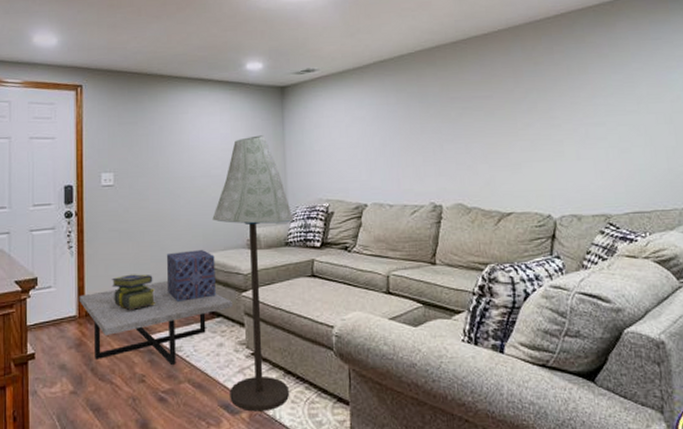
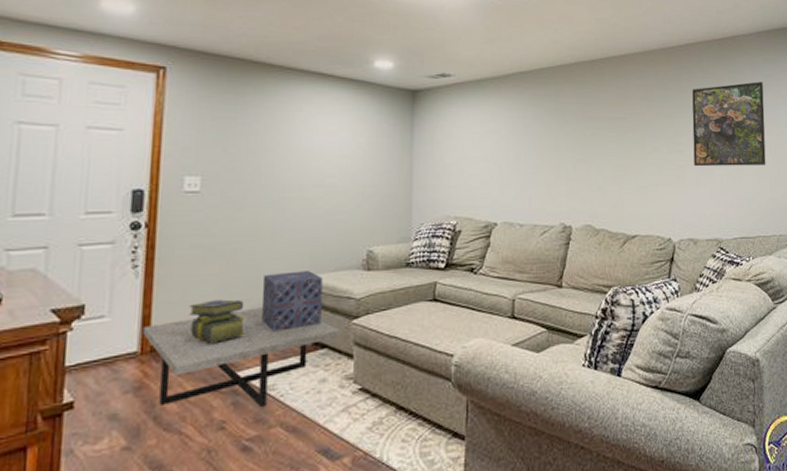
floor lamp: present [212,135,293,412] -> none [323,142,417,455]
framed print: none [566,46,660,141] -> present [692,82,766,167]

